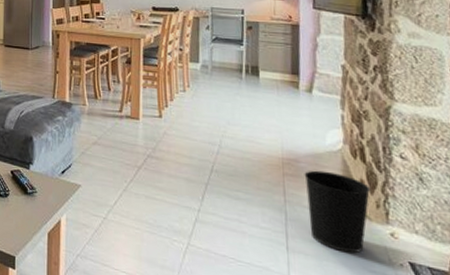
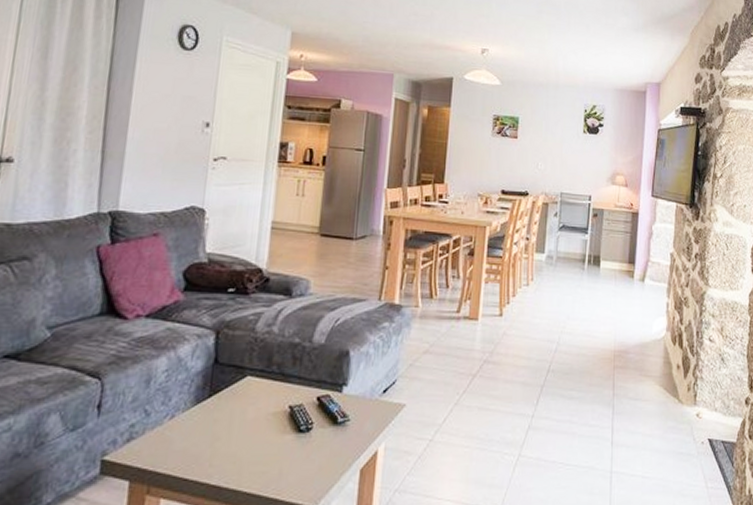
wastebasket: present [304,170,371,254] -> none [632,360,685,439]

